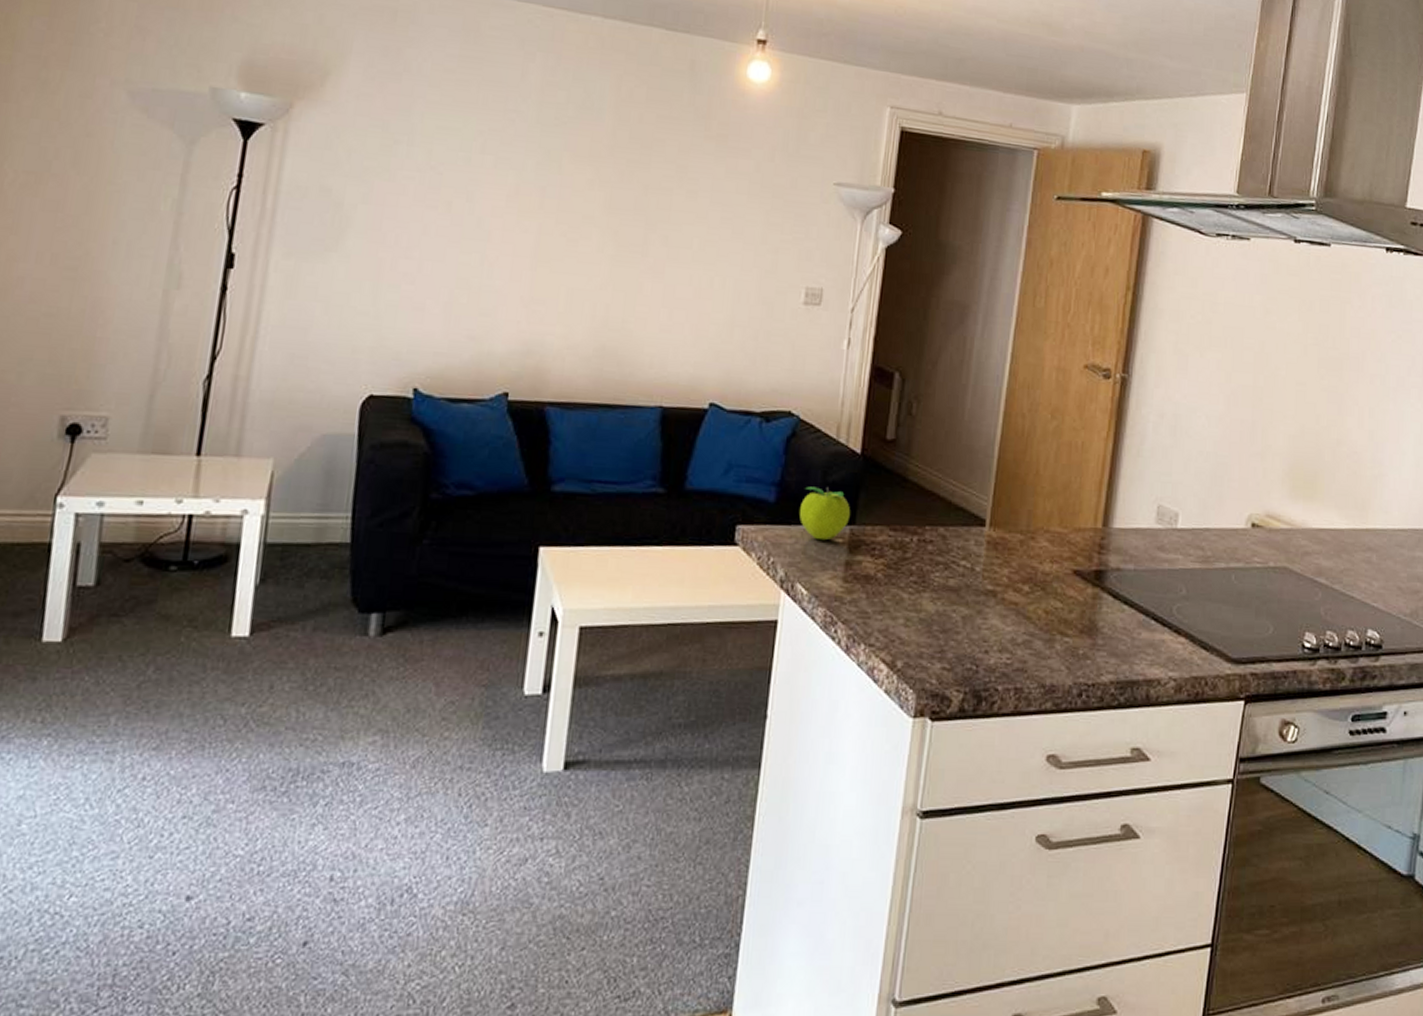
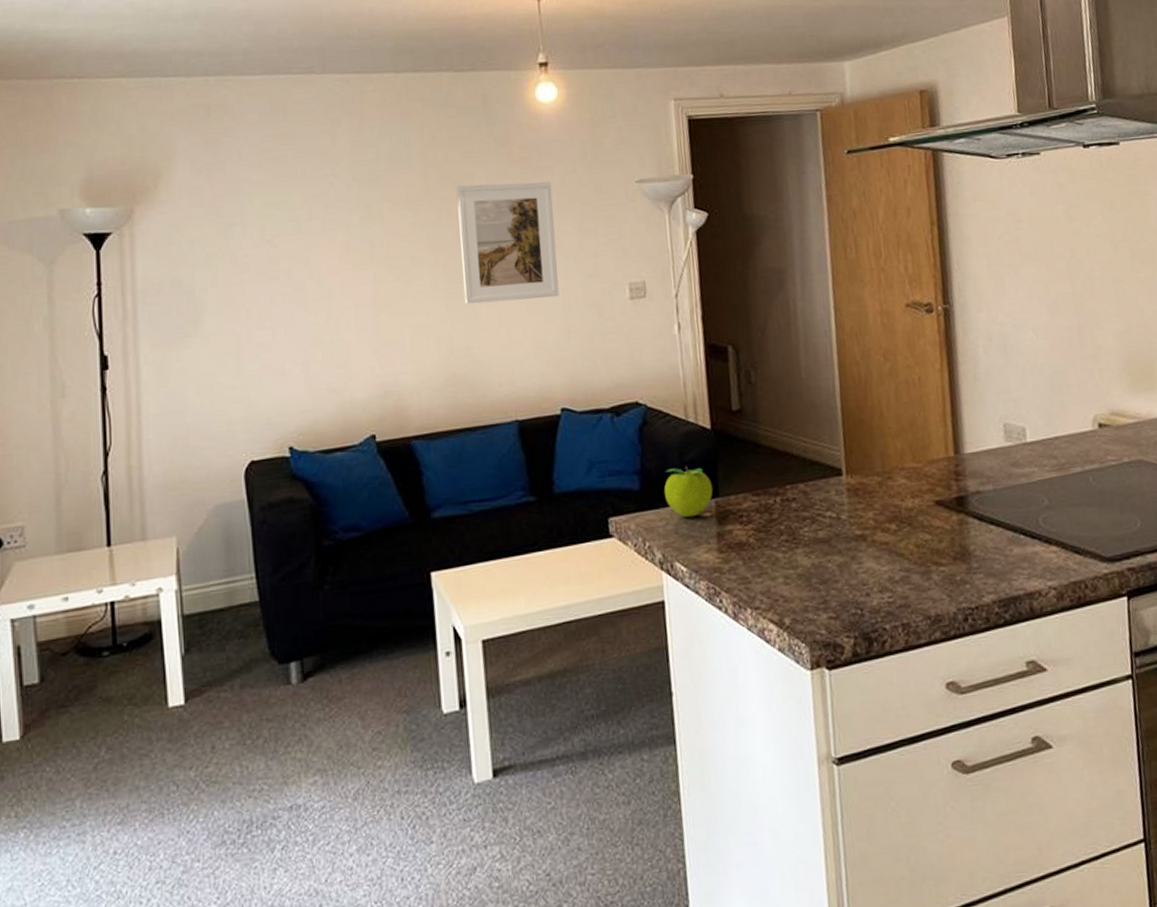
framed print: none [630,150,746,287] -> present [456,182,559,305]

